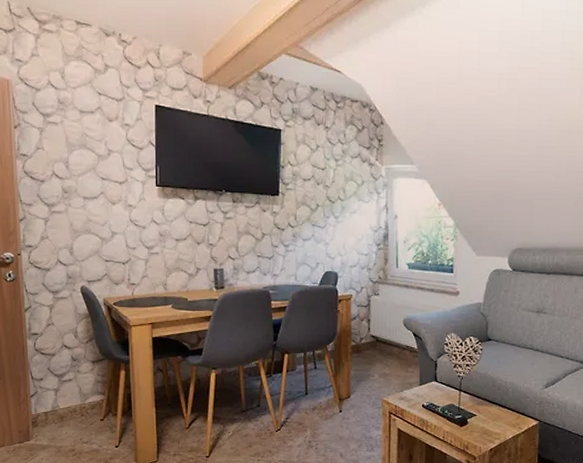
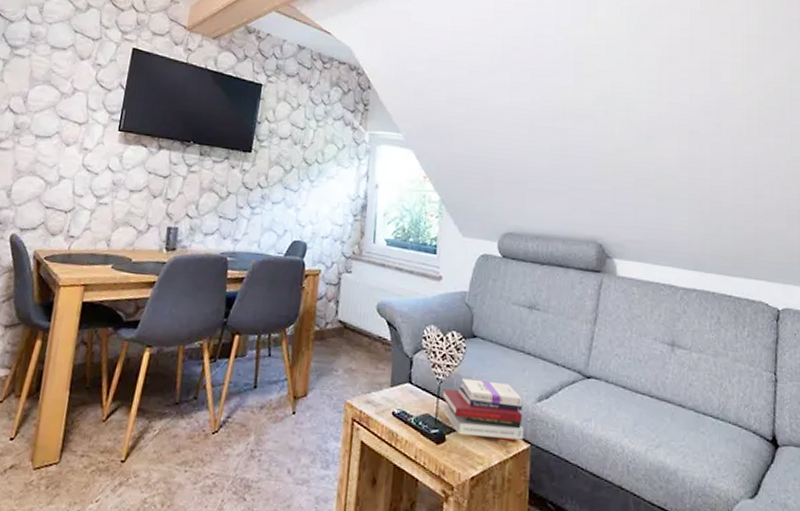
books: none [462,374,533,421] -> present [441,378,524,443]

